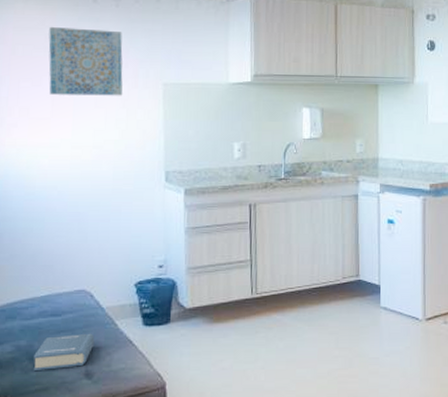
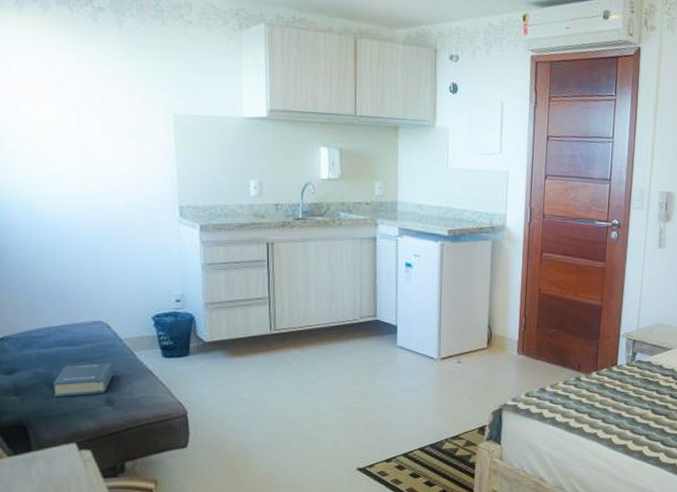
wall art: present [48,27,123,96] -> none [47,47,130,126]

